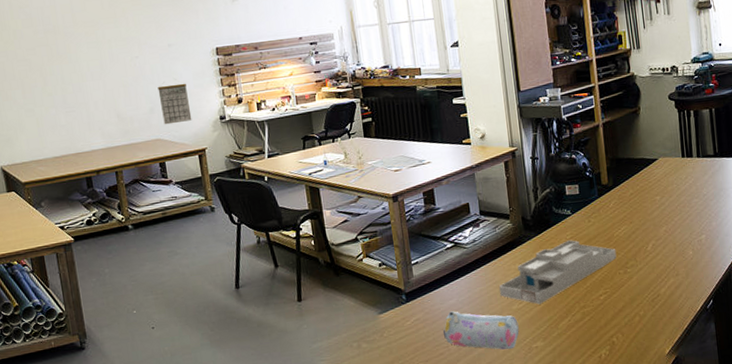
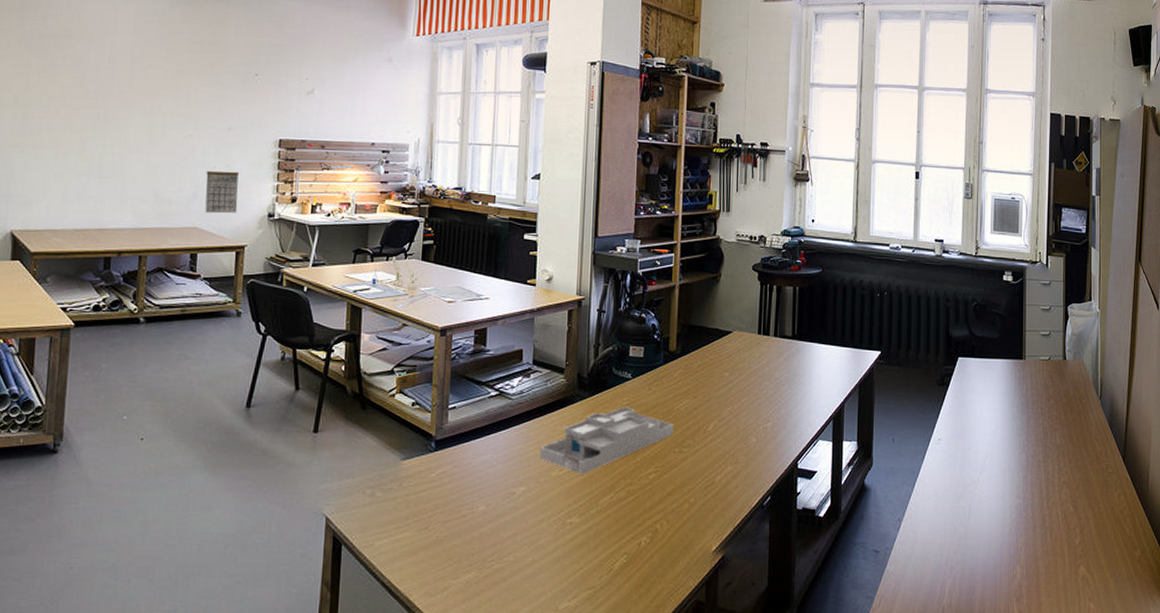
pencil case: present [442,311,519,350] -> none [469,468,555,522]

